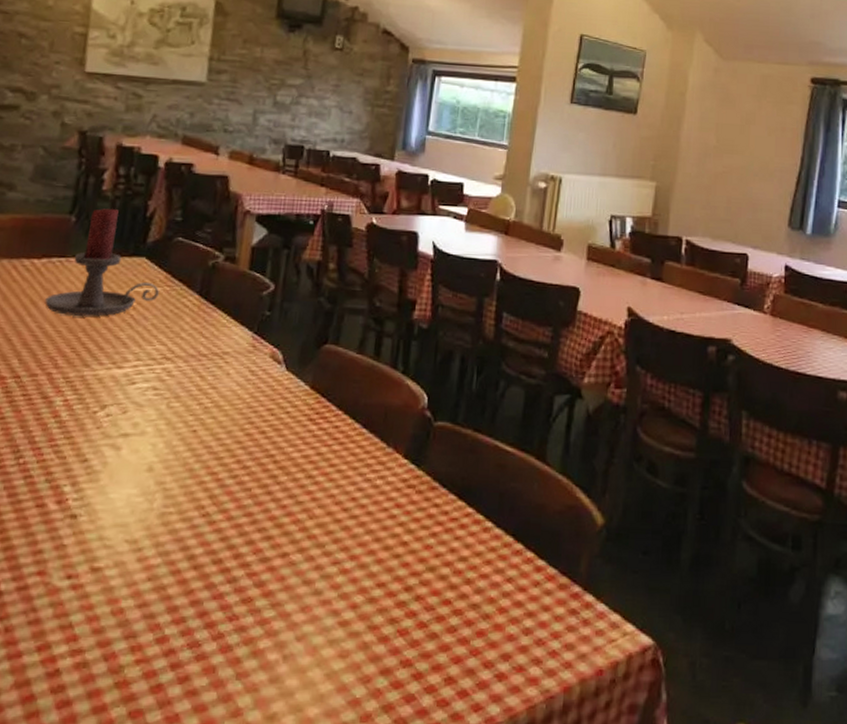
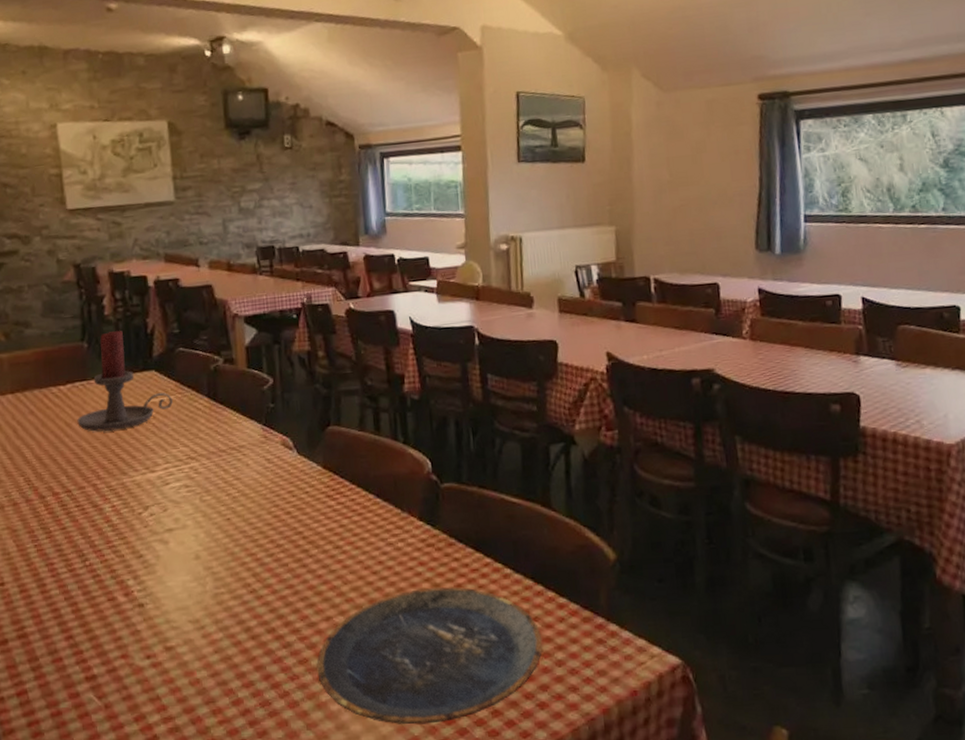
plate: none [260,533,513,686] -> present [316,587,543,725]

